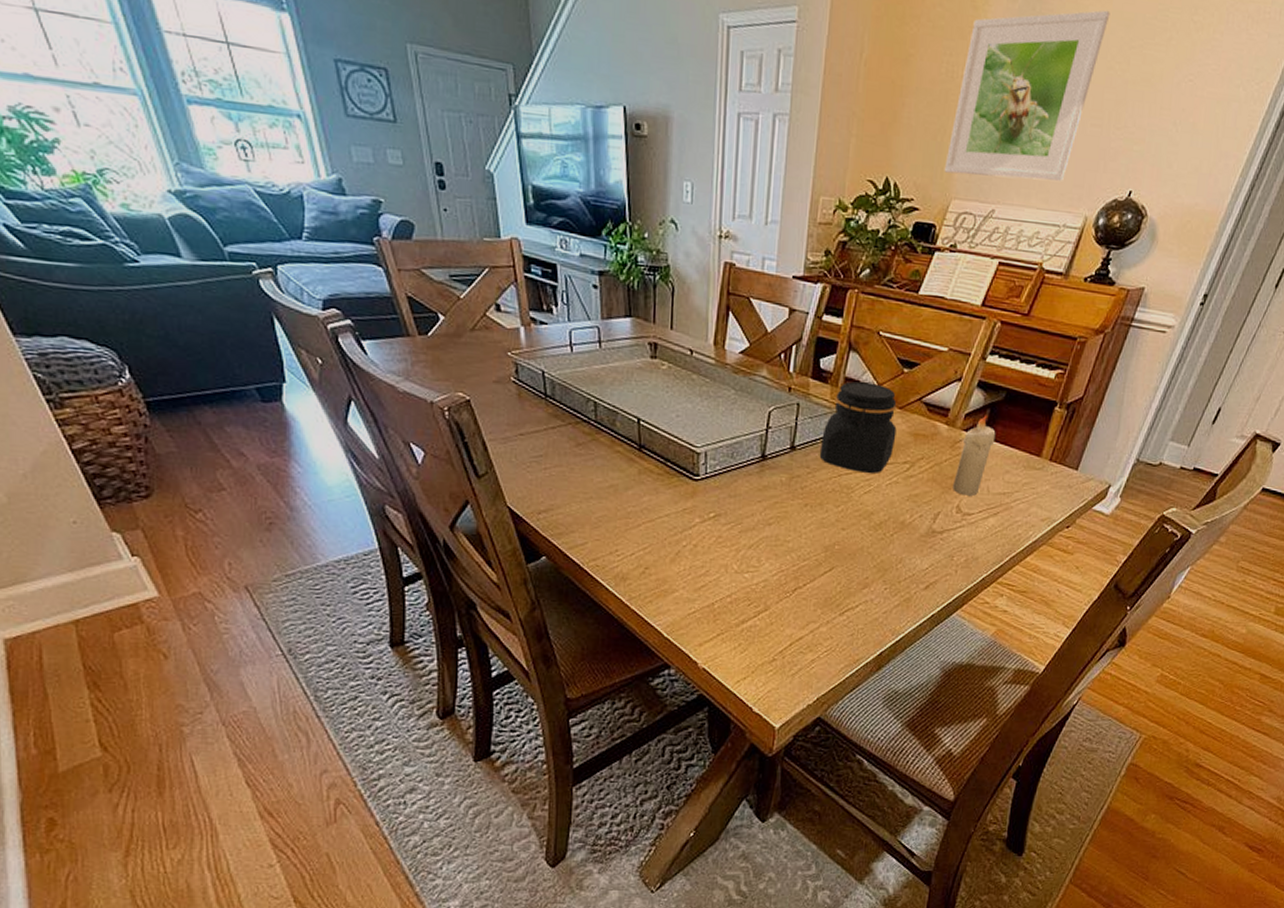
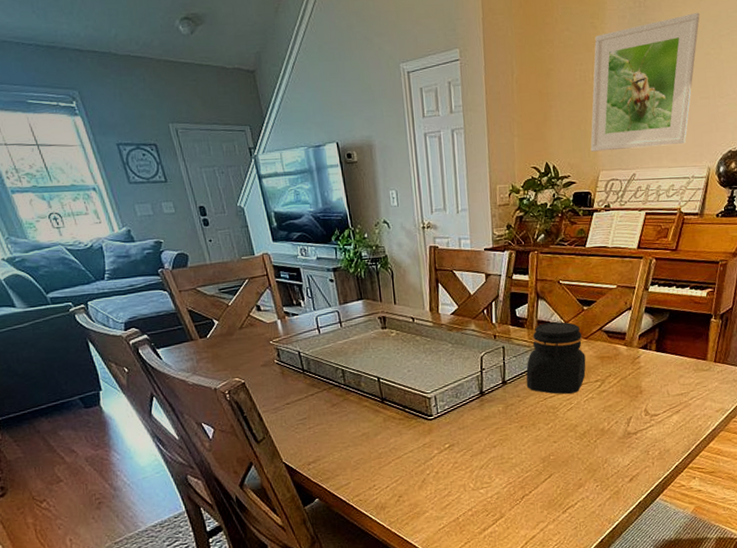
candle: present [953,415,996,496] -> none [638,333,667,400]

